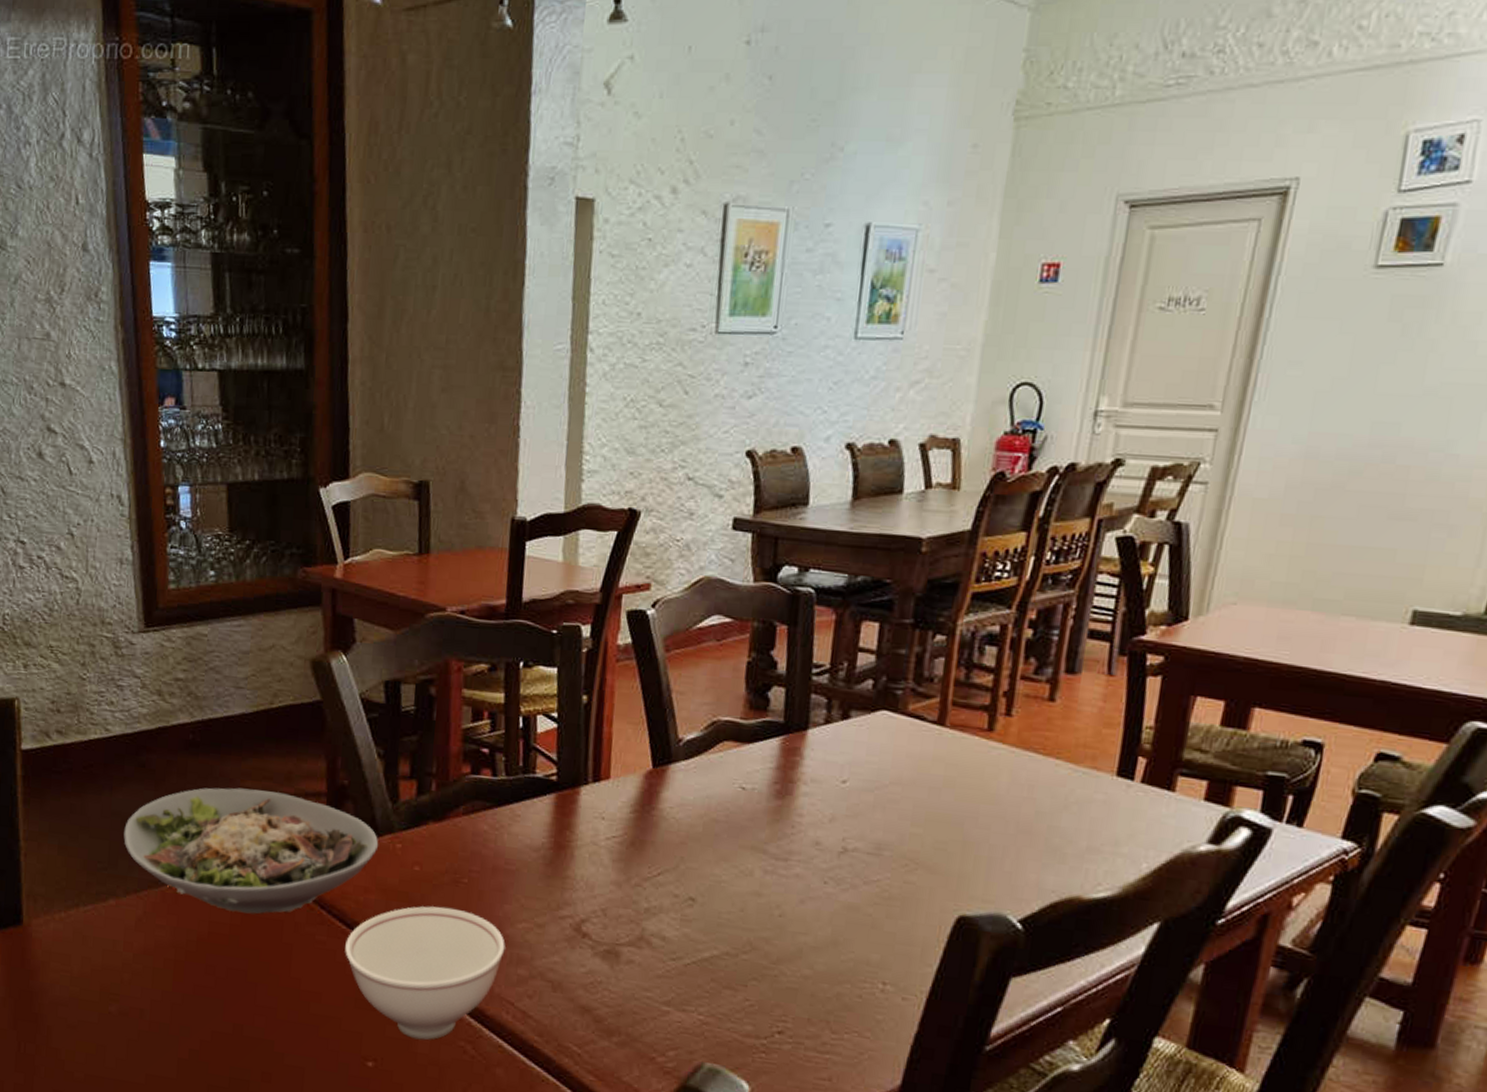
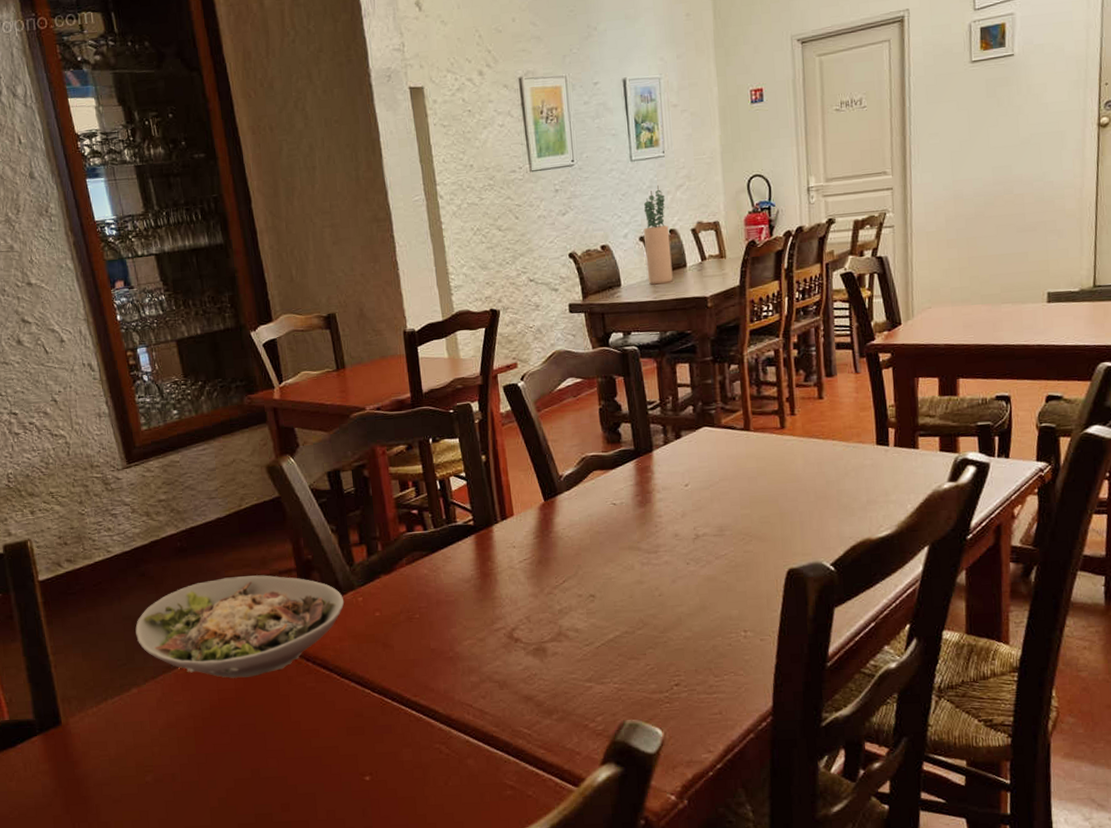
bowl: present [345,906,506,1041] -> none [331,639,458,750]
vase: none [846,377,893,512] -> present [643,185,673,285]

